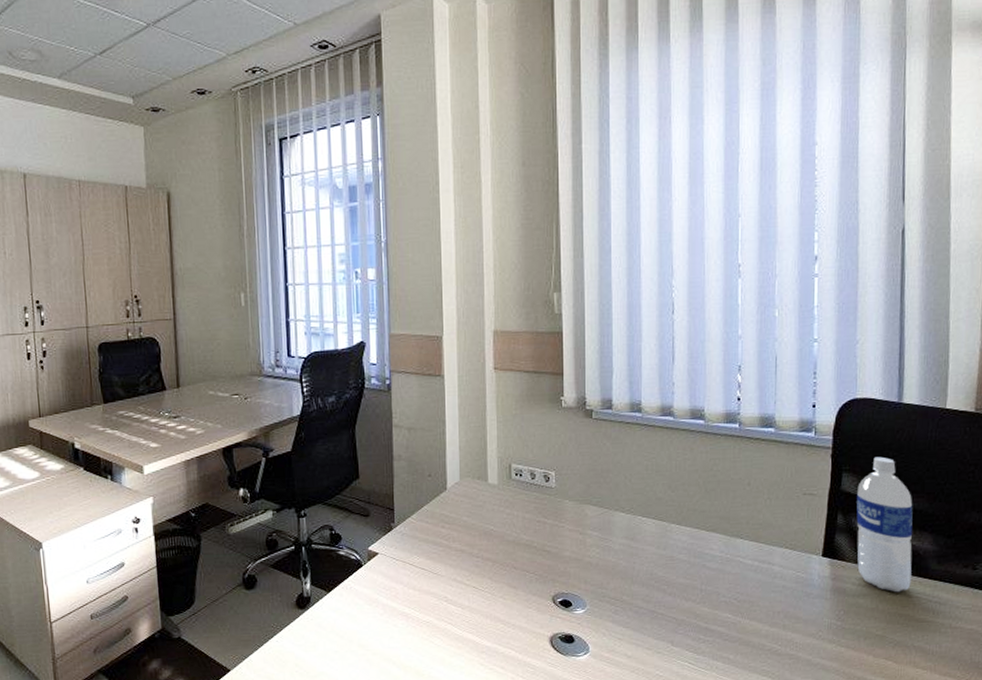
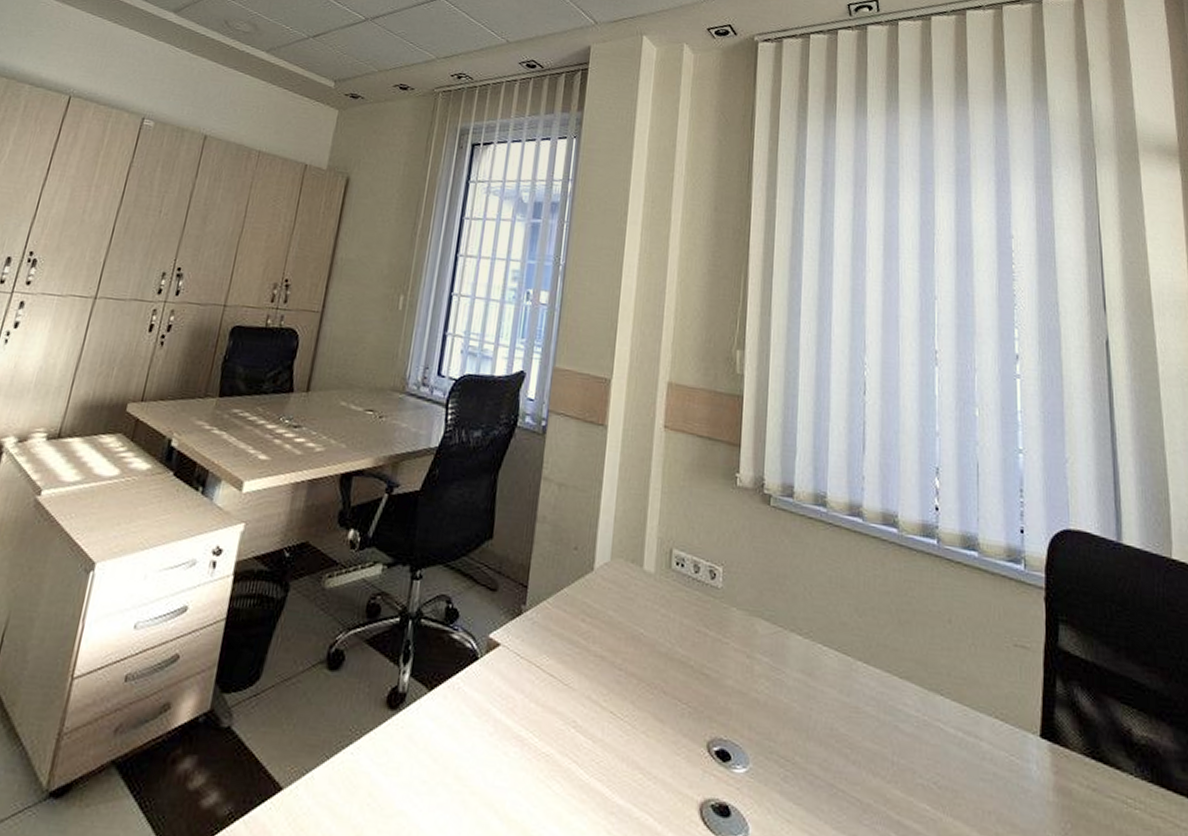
water bottle: present [856,456,913,593] -> none [1078,608,1152,807]

